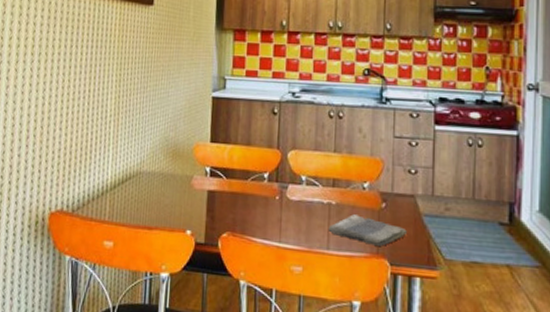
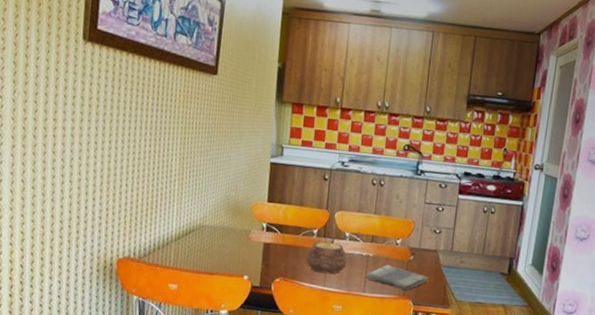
teapot: none [257,183,305,227] -> present [306,238,347,274]

